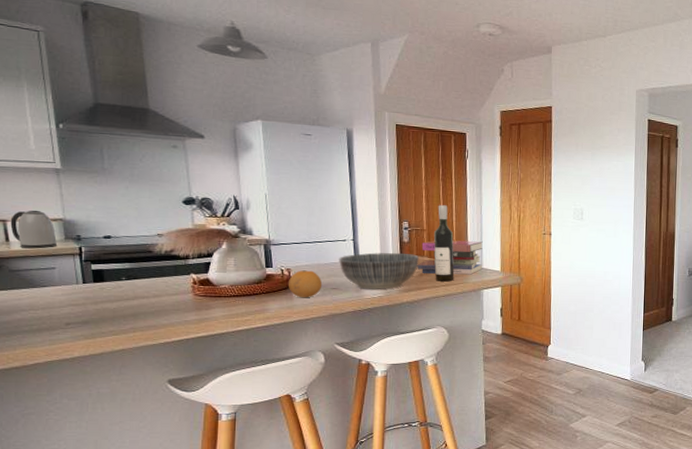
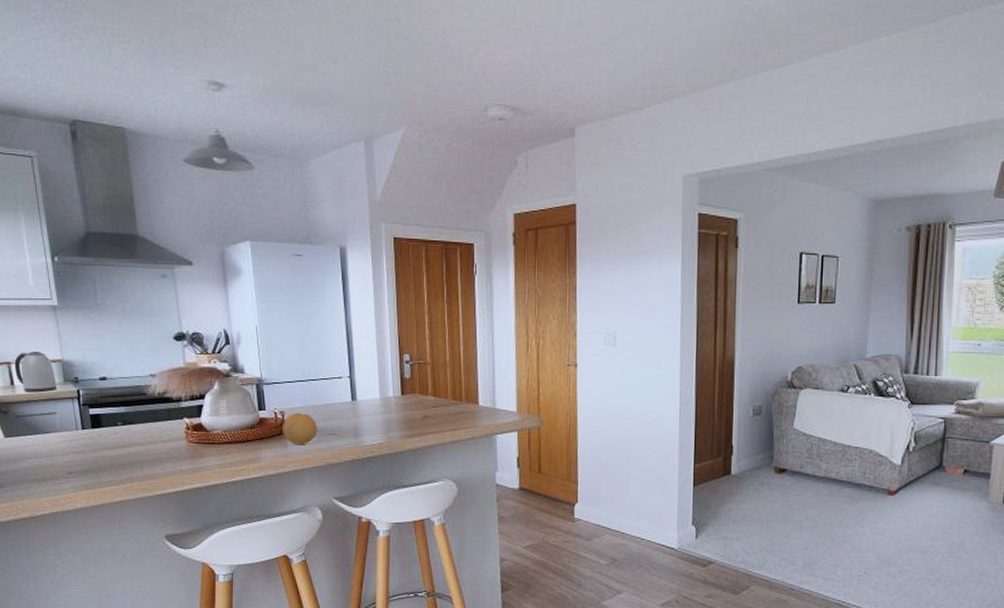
bowl: present [338,252,419,289] -> none [334,391,422,435]
books: present [417,240,483,275] -> none [420,375,495,417]
bottle: present [434,205,455,282] -> none [439,332,463,425]

